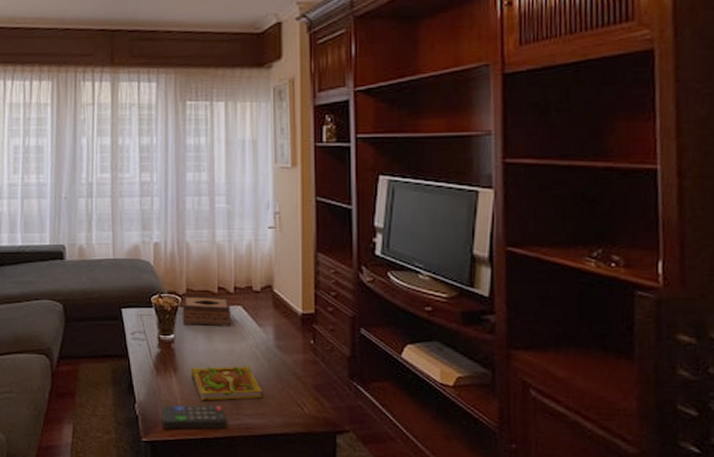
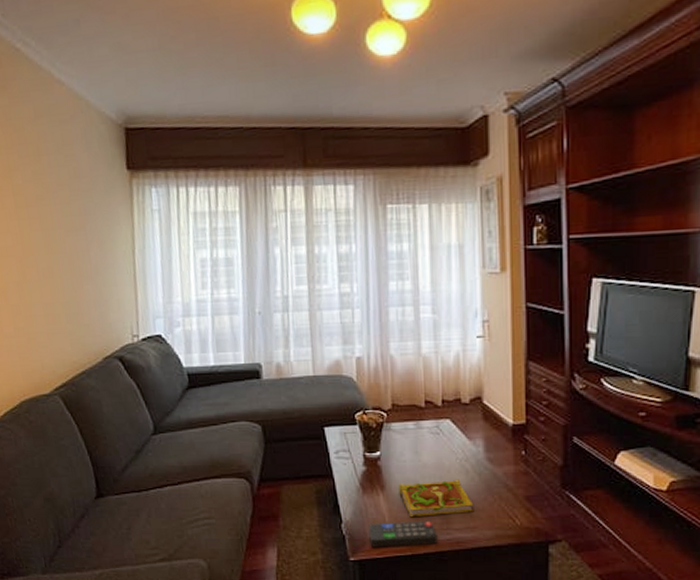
tissue box: present [181,294,231,328] -> none [387,409,439,442]

